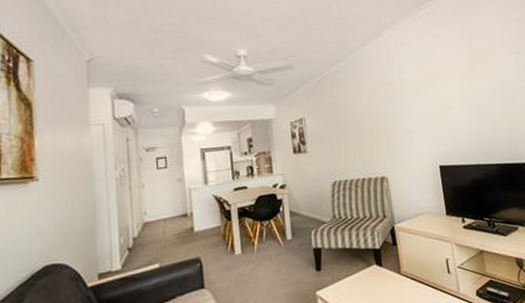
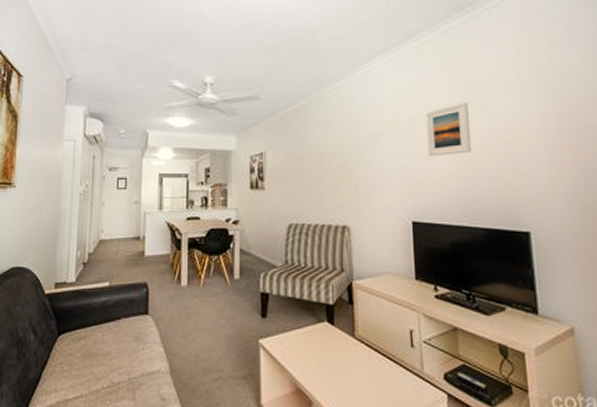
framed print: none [441,58,481,108] -> present [425,102,471,157]

